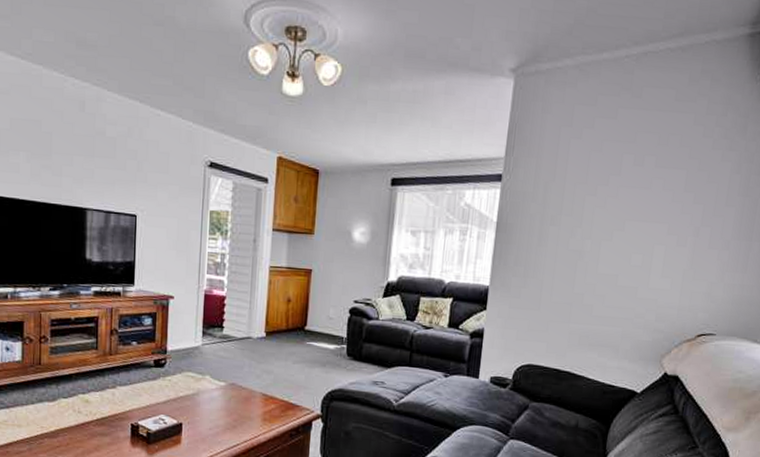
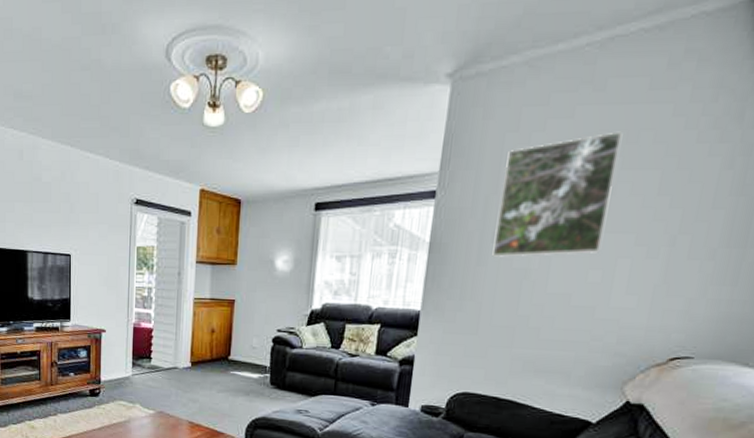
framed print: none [551,133,656,240] -> present [492,131,623,258]

